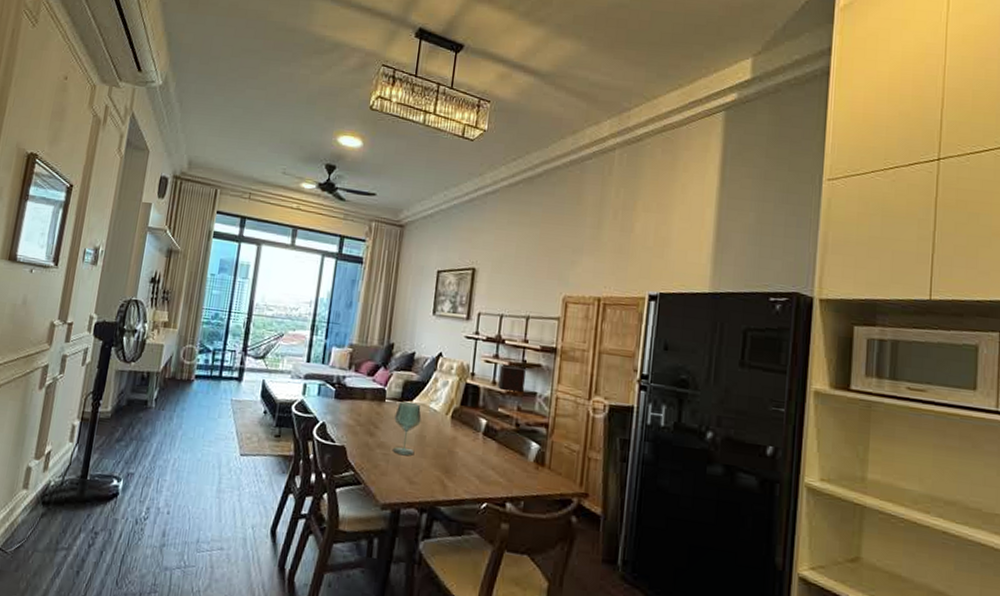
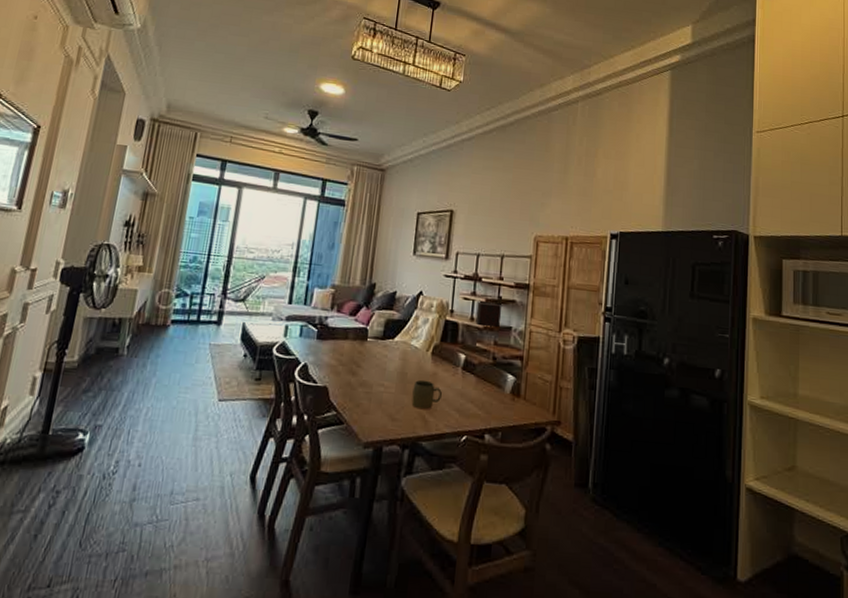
wine glass: present [393,401,422,456] -> none [375,339,403,394]
mug: none [430,443,462,475] -> present [411,379,442,410]

